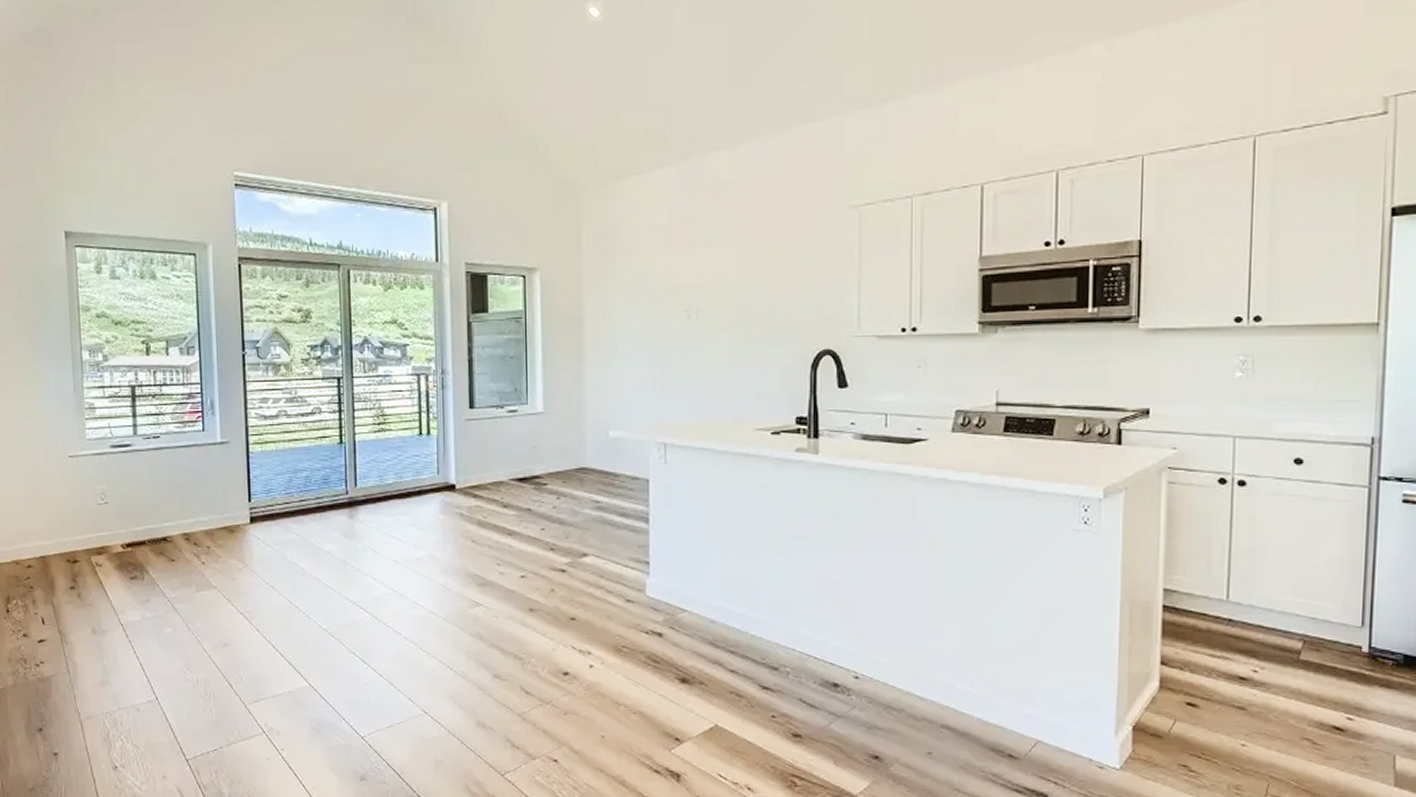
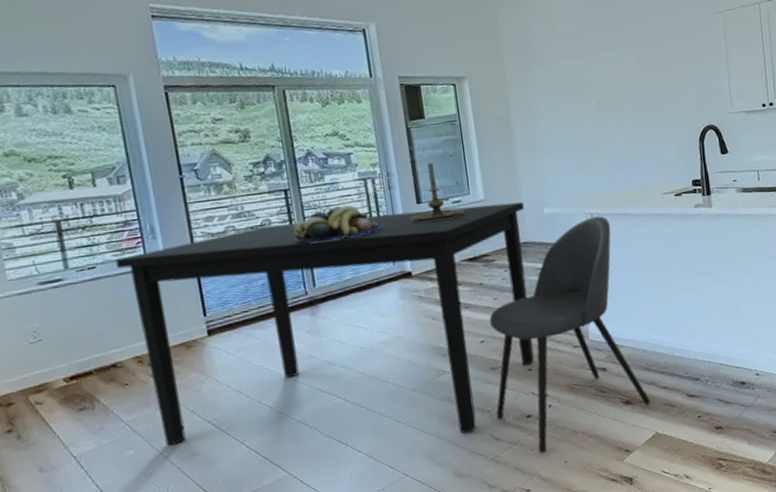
dining table: none [177,414,586,680] -> present [116,202,534,445]
fruit bowl: none [341,402,430,439] -> present [293,205,382,243]
candle holder: none [461,363,518,430] -> present [411,162,463,222]
dining chair: none [529,448,713,720] -> present [489,216,651,454]

